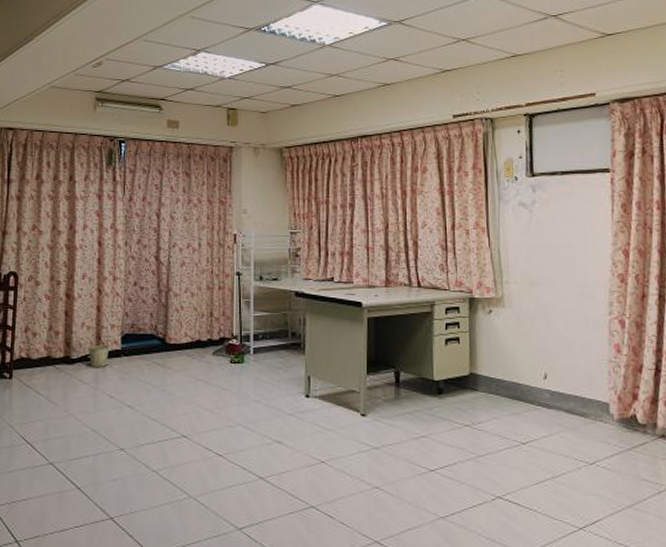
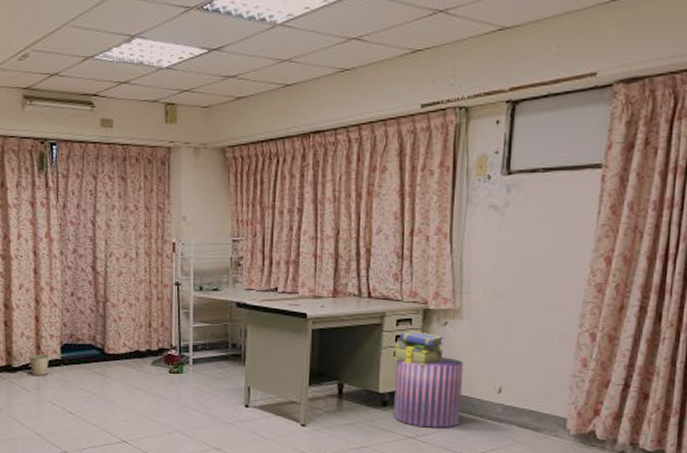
stack of books: none [444,319,490,354] -> present [393,331,445,366]
pouf: none [448,344,512,416] -> present [394,357,463,428]

